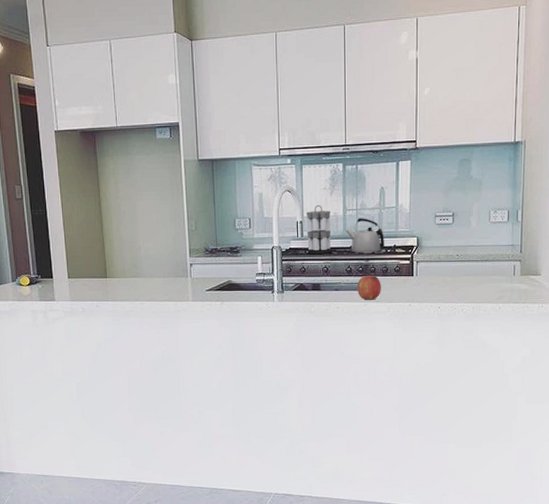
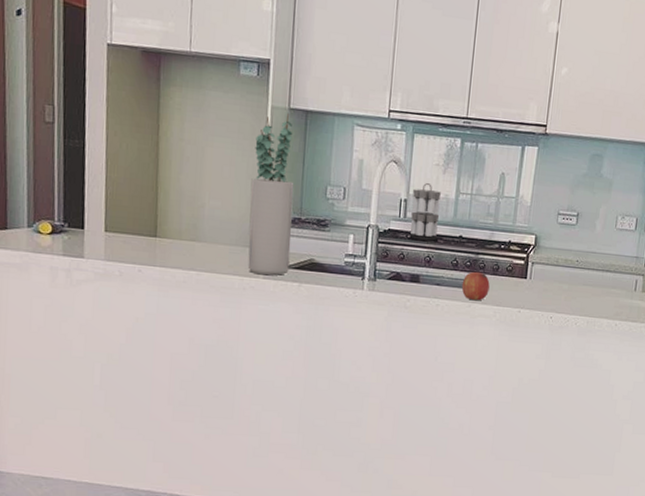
vase: none [174,164,212,299] -> present [247,113,294,276]
kettle: present [345,218,384,254] -> none [455,204,499,248]

